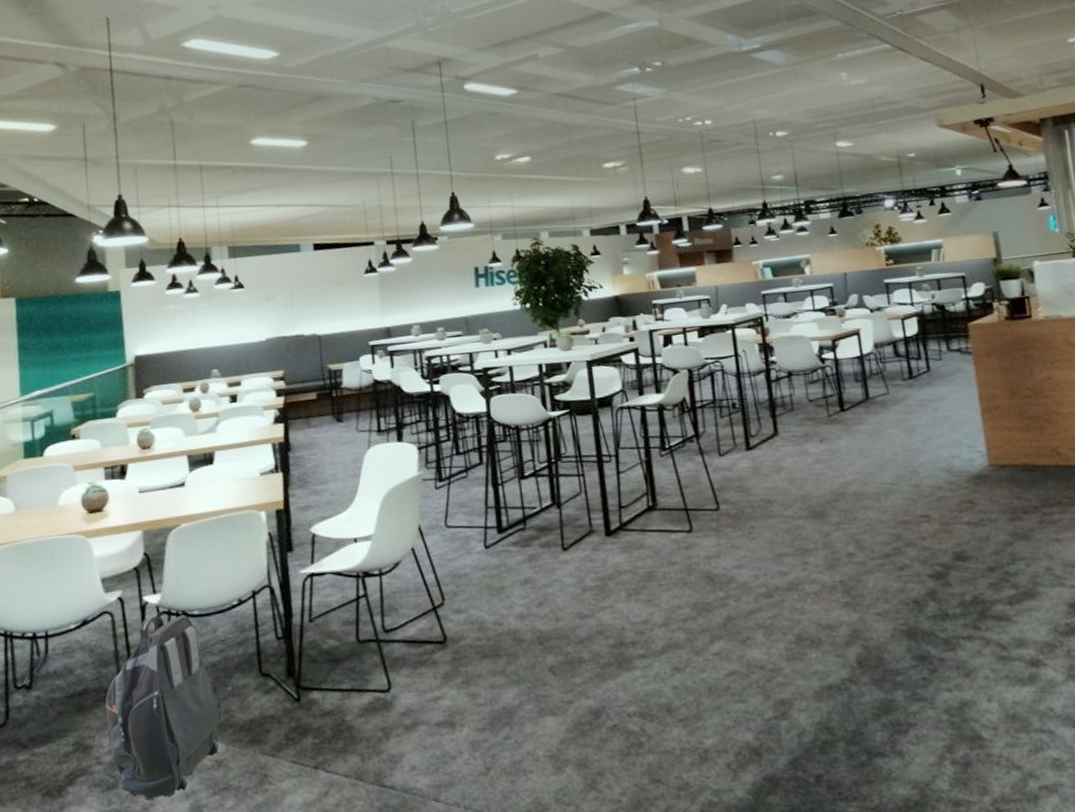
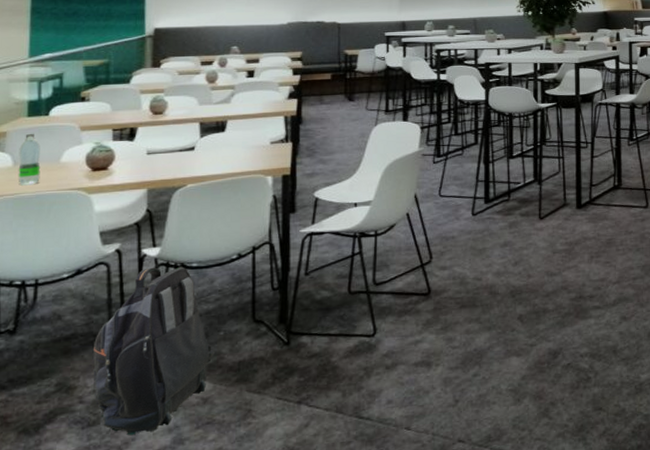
bottle: none [19,476,41,532] -> present [18,133,41,186]

